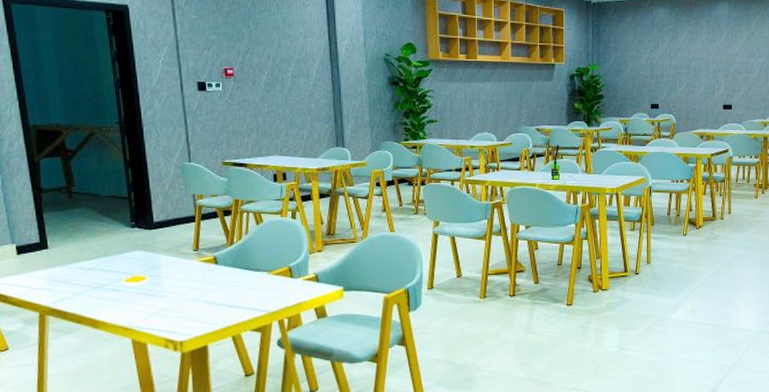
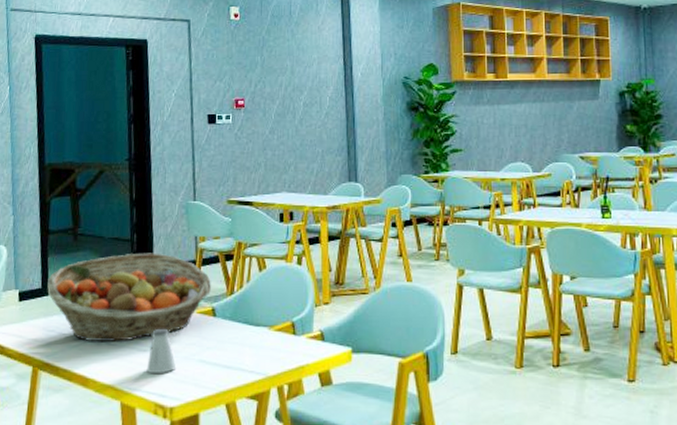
fruit basket: none [46,209,211,288] -> present [47,253,211,342]
saltshaker: none [154,275,184,315] -> present [146,328,177,375]

